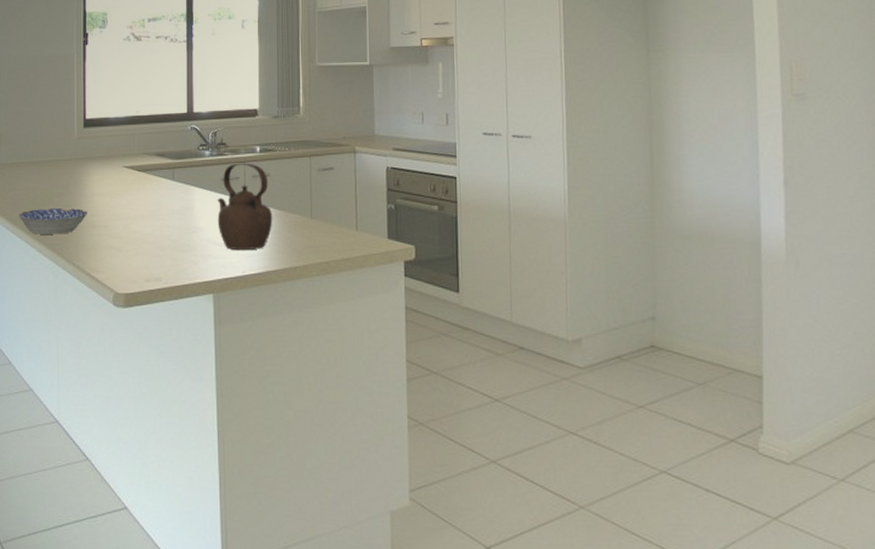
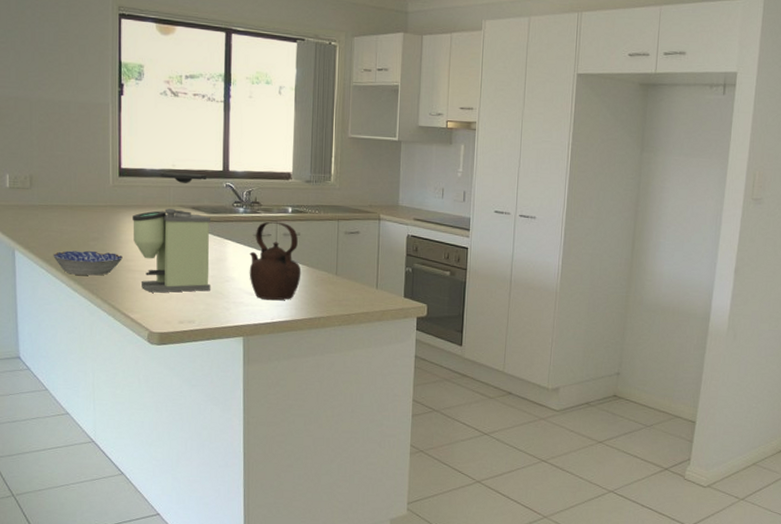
coffee grinder: none [97,118,177,249] -> present [133,172,212,293]

